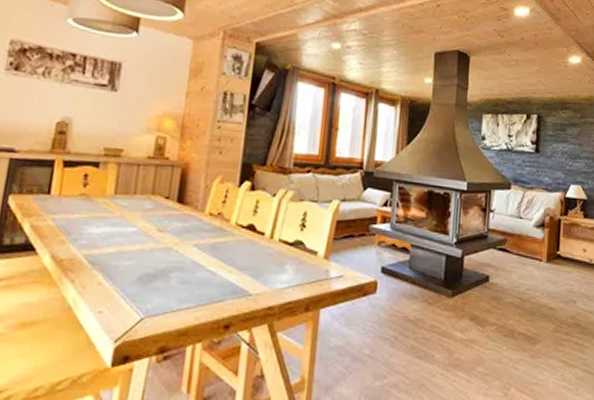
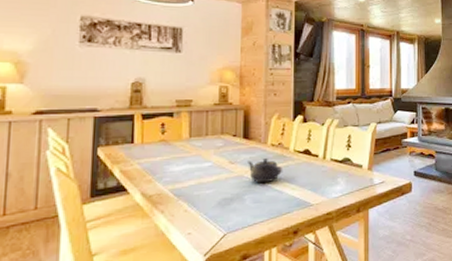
teapot: none [179,230,221,261] -> present [248,159,283,184]

